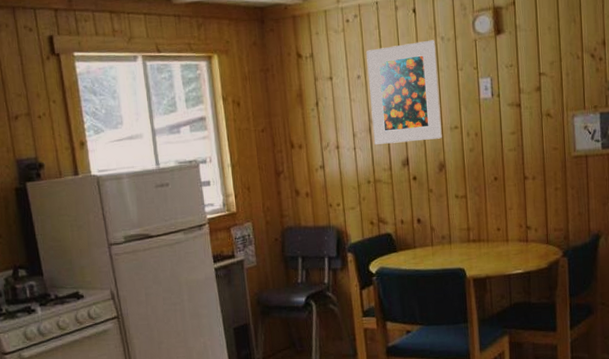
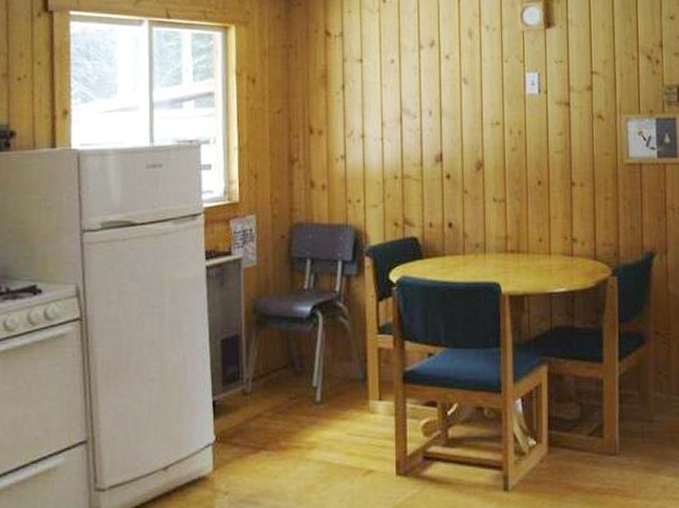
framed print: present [366,39,442,145] -> none [403,28,482,136]

